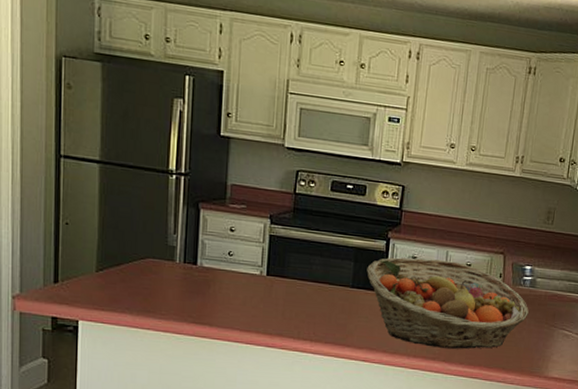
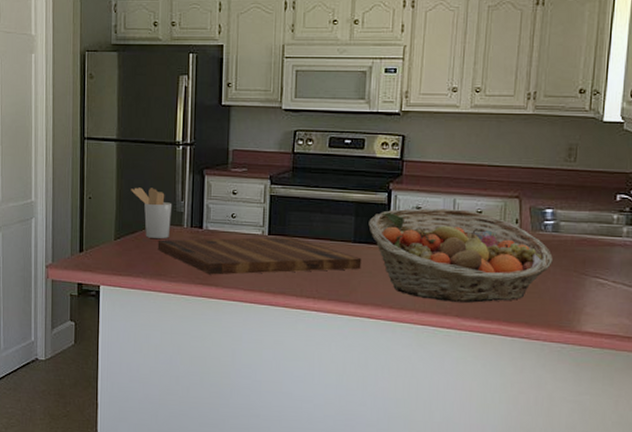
utensil holder: none [116,216,164,273] -> present [131,187,173,238]
cutting board: none [146,274,359,314] -> present [157,237,362,275]

